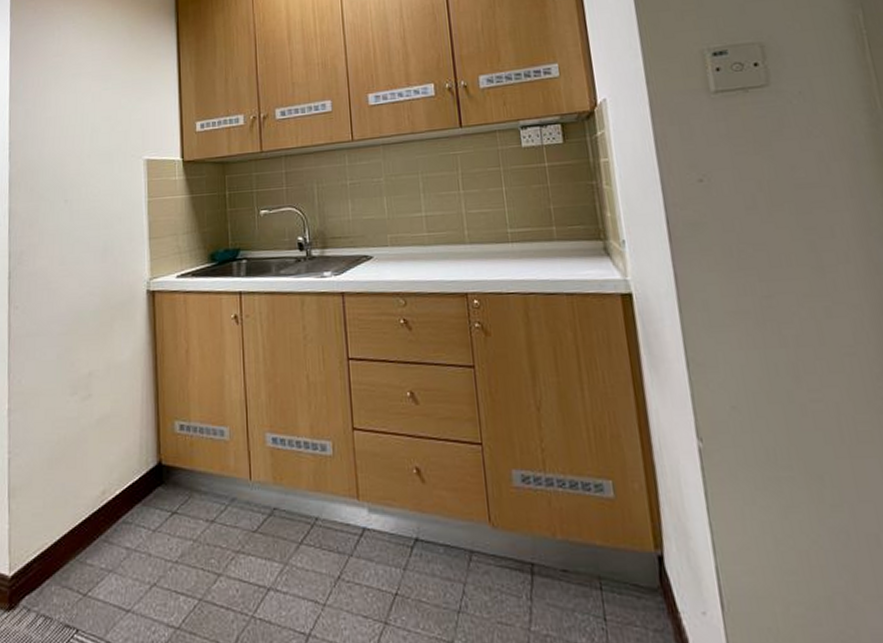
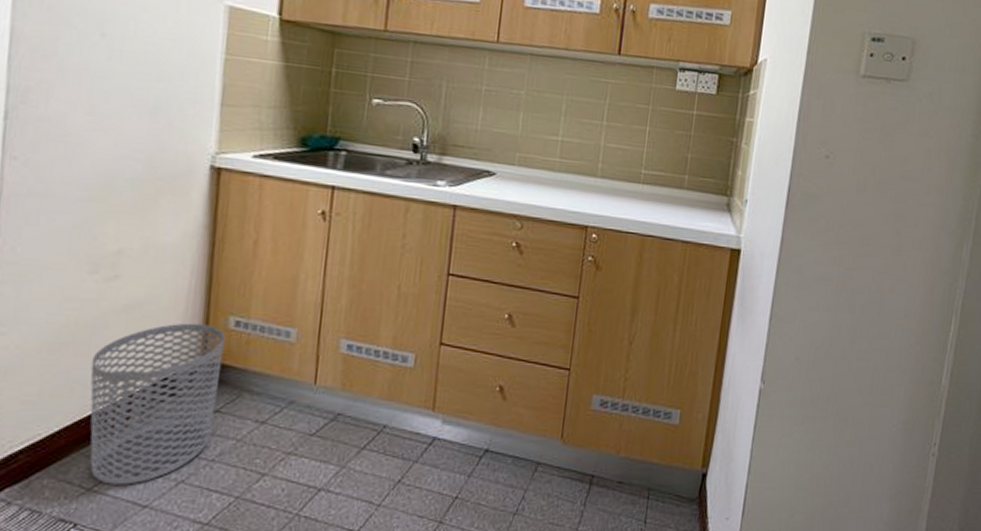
waste bin: none [78,430,174,590] -> present [90,323,225,485]

